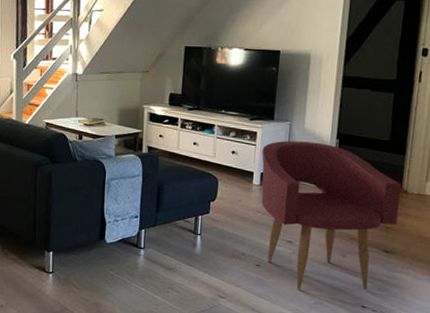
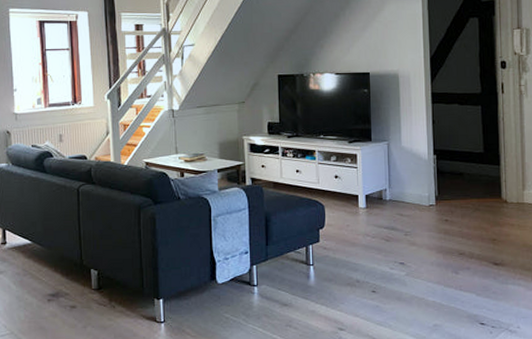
armchair: present [261,140,401,290] -> none [364,160,502,313]

